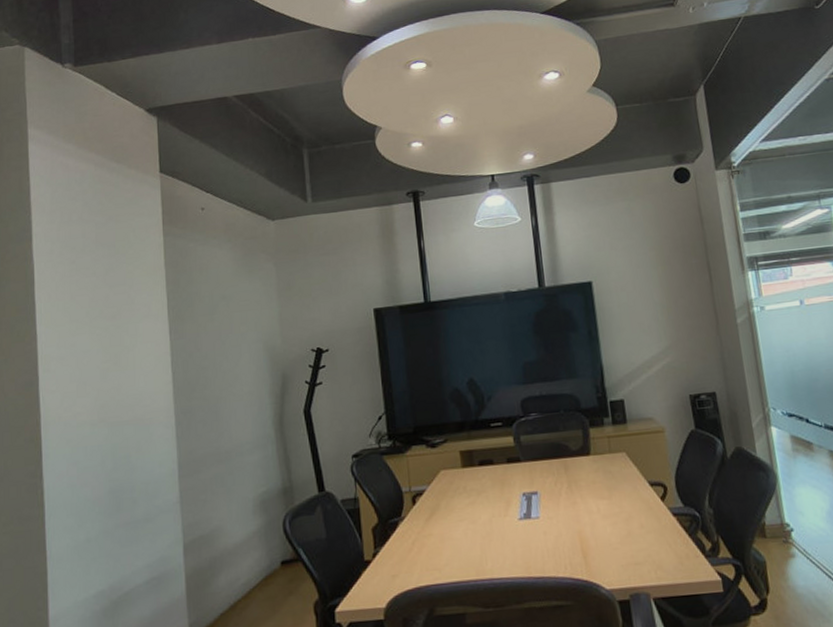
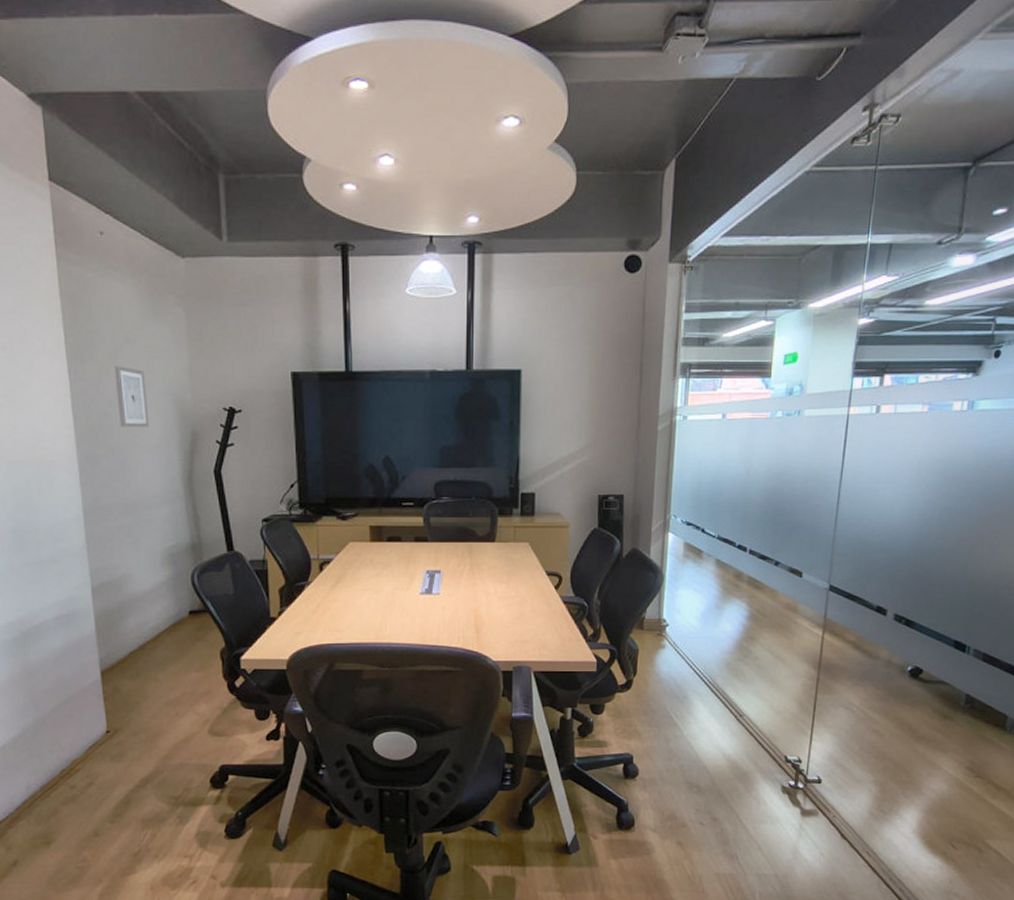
wall art: none [210,321,243,378] -> present [114,366,150,427]

